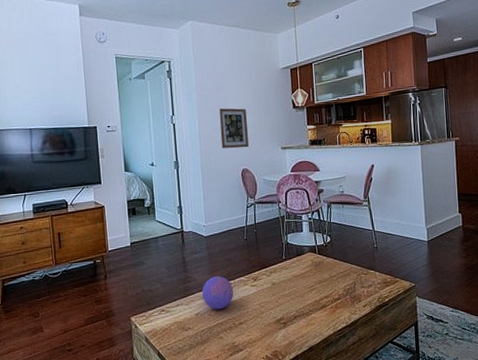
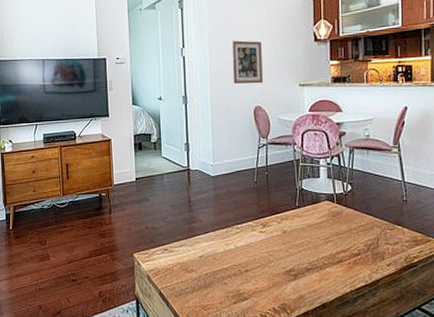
decorative ball: present [201,276,234,310] -> none [206,219,241,254]

